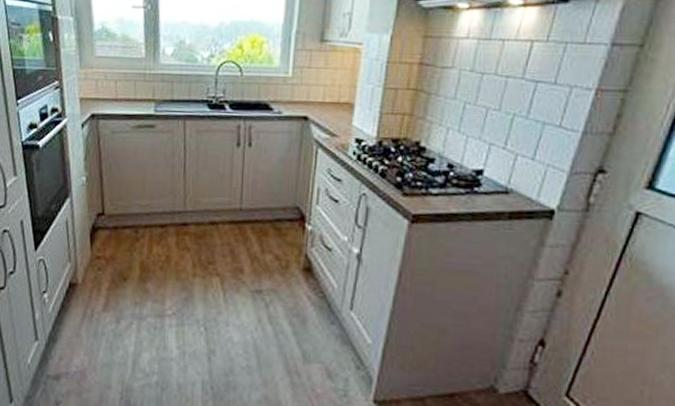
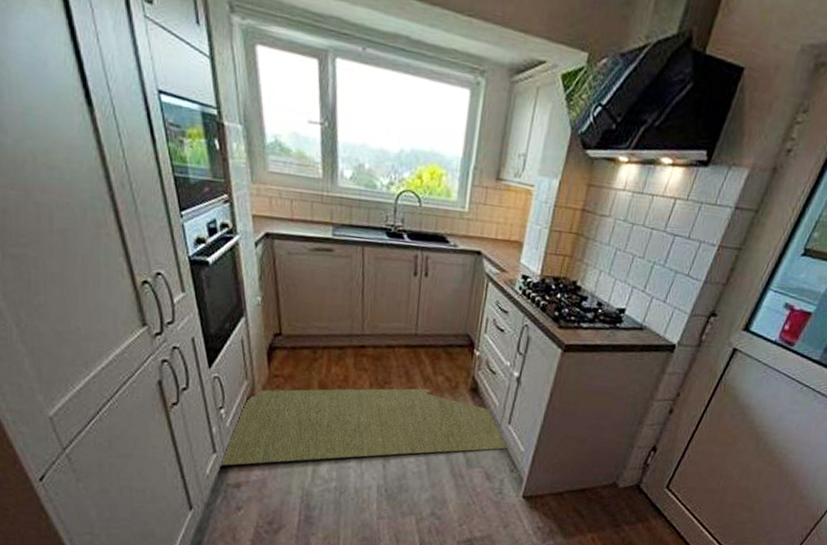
rug: none [40,268,354,356] -> present [219,388,510,467]

